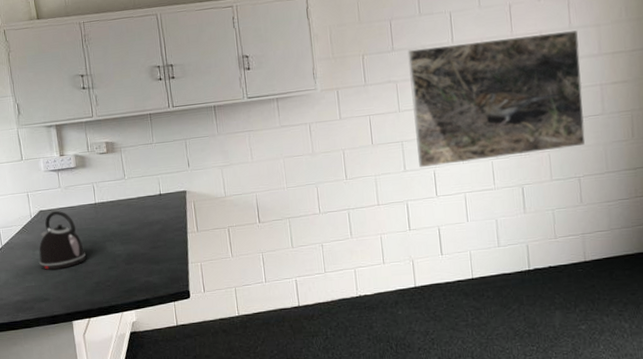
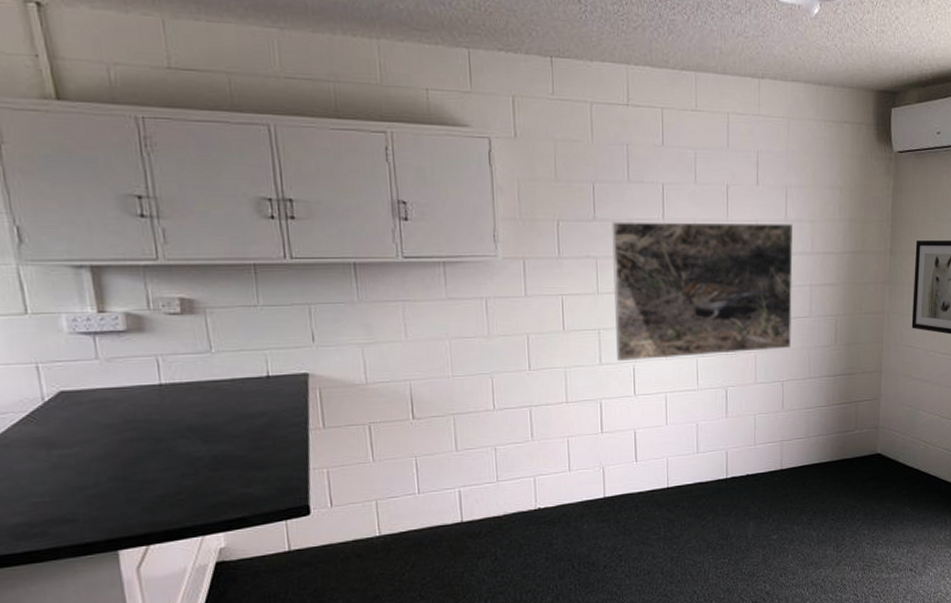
kettle: present [39,210,86,270] -> none [57,392,143,478]

